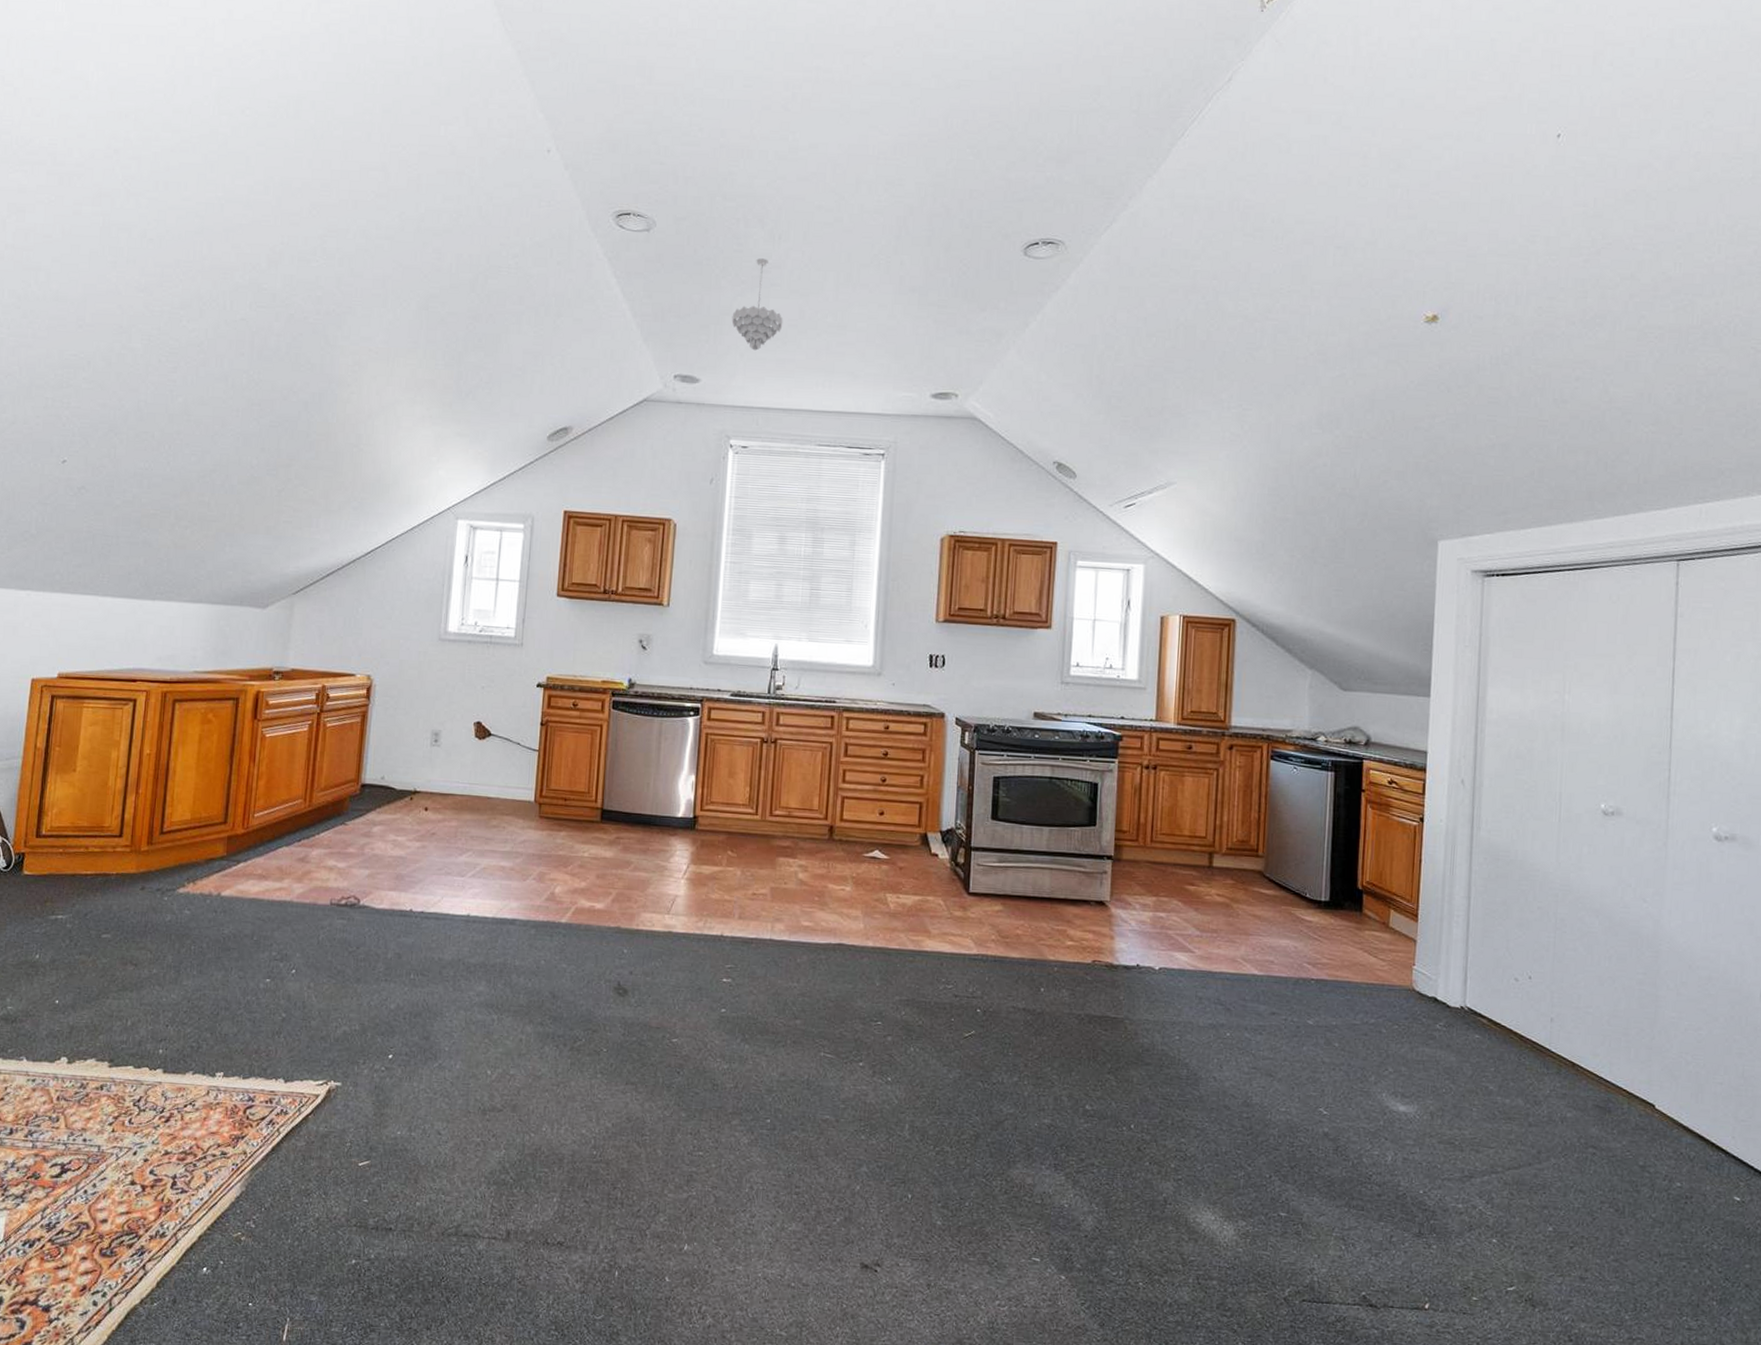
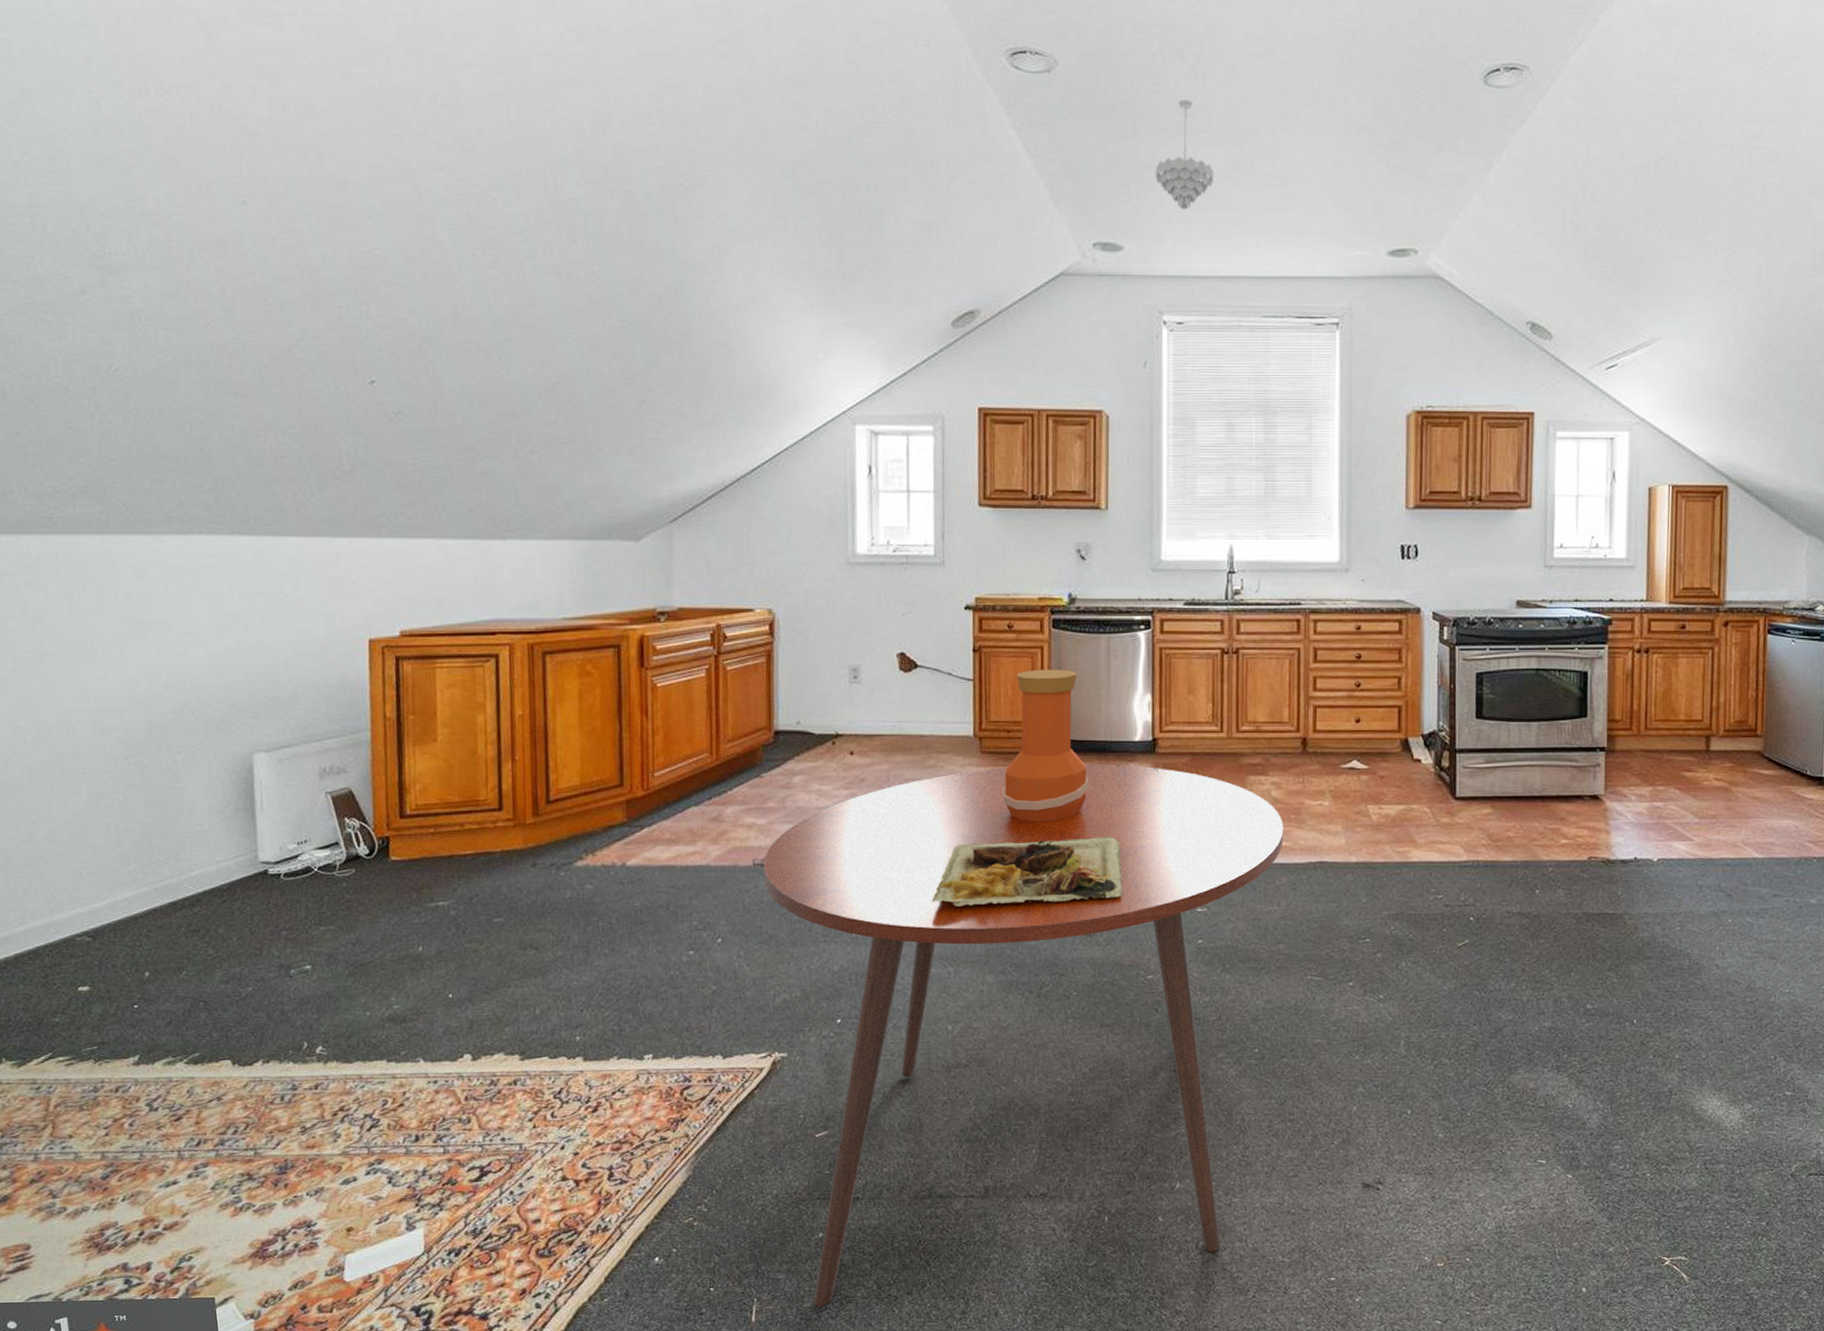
dining table: none [338,832,808,1333] -> present [763,764,1284,1307]
food plate: none [483,900,658,962] -> present [931,836,1123,906]
vase: none [555,745,633,886] -> present [1002,669,1089,822]

